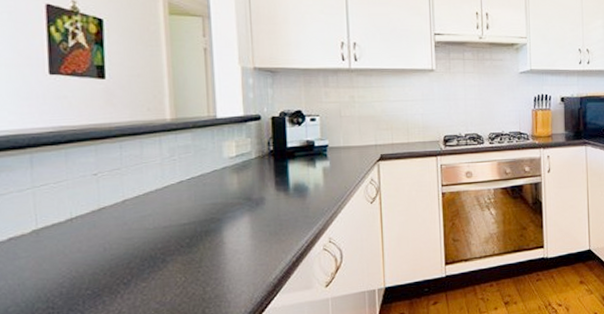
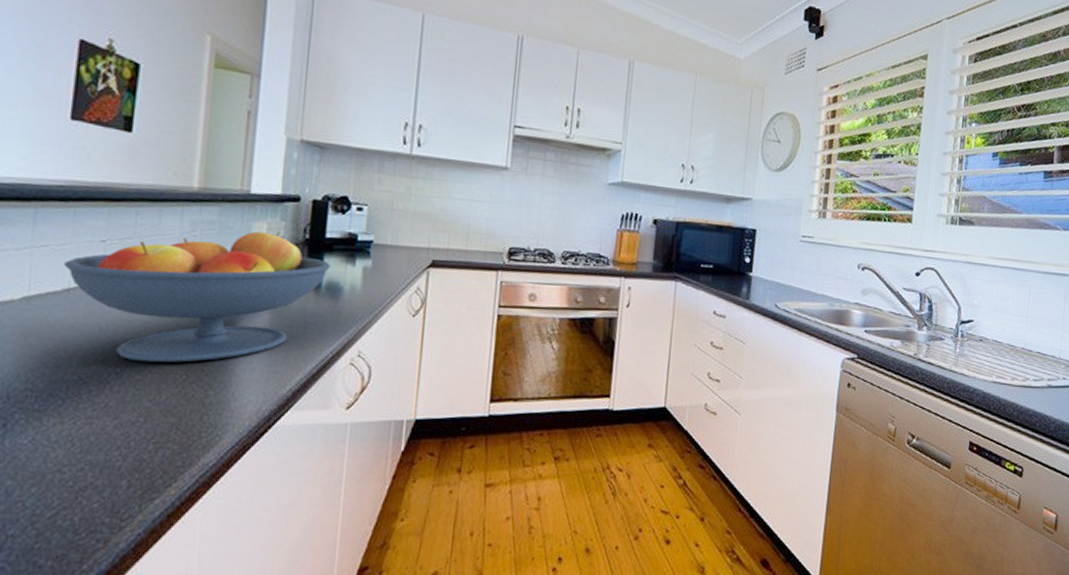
fruit bowl: none [63,147,295,271] -> present [63,231,331,363]

